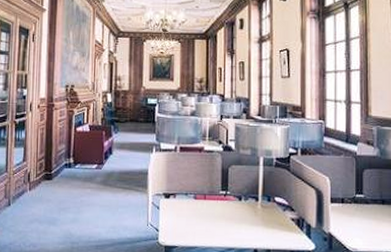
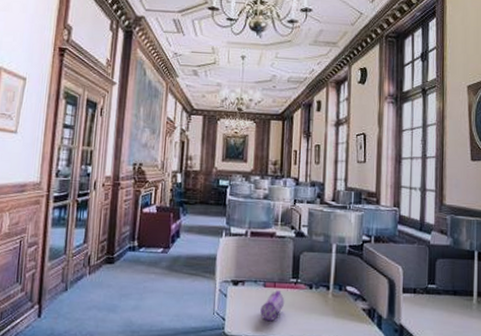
pencil case: none [192,202,215,232] -> present [260,291,285,322]

